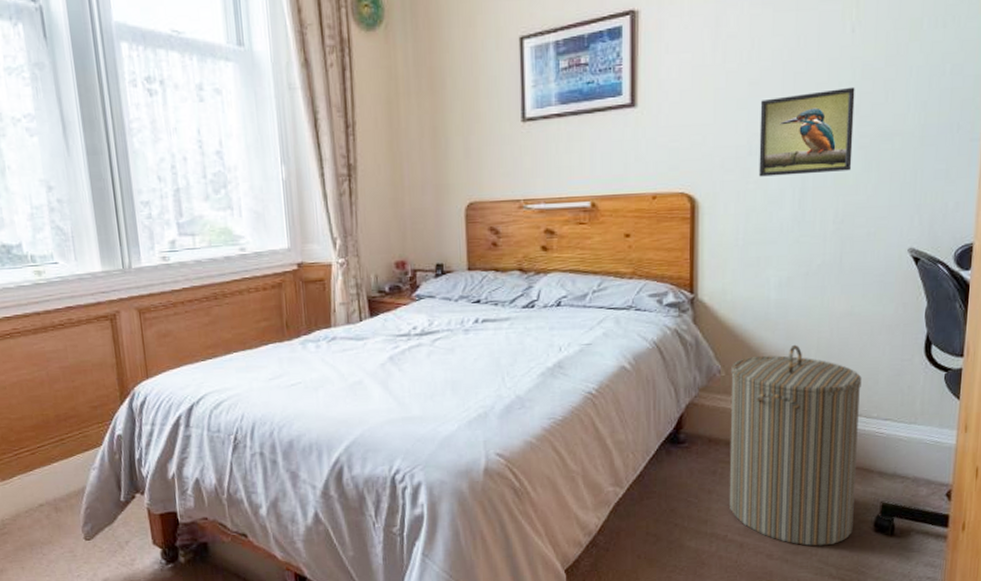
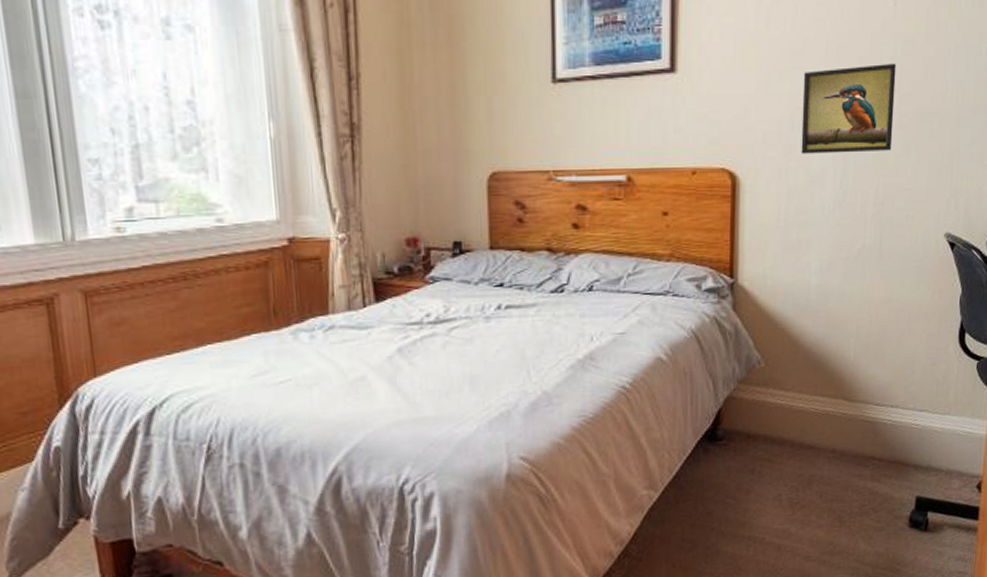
laundry hamper: present [729,344,862,546] -> none [767,333,899,546]

